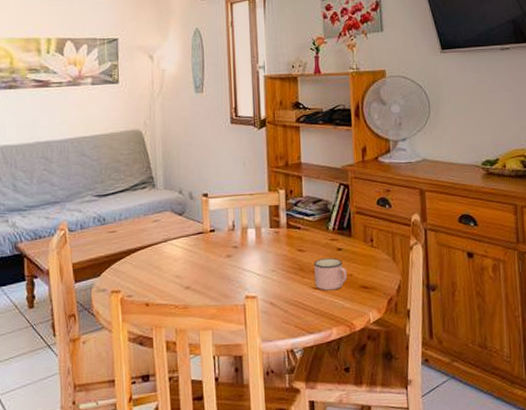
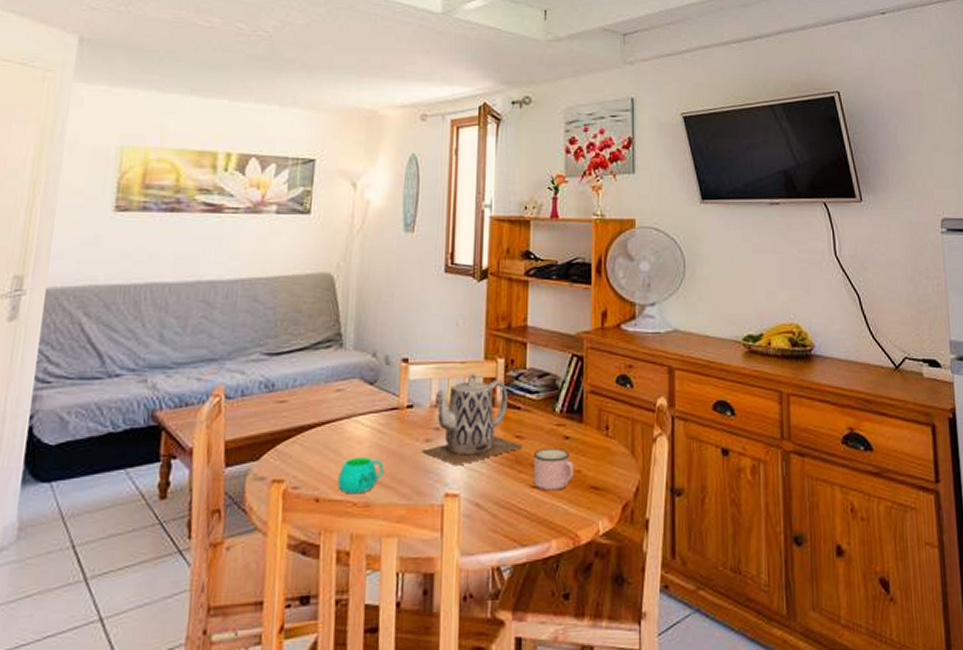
mug: none [161,270,196,299] -> present [338,456,384,494]
teapot: none [225,202,305,275] -> present [422,373,524,466]

